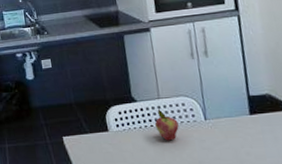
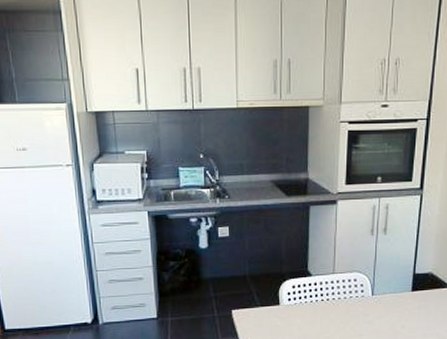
fruit: present [154,109,179,141] -> none [325,284,347,315]

